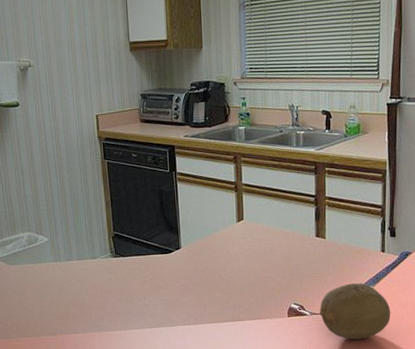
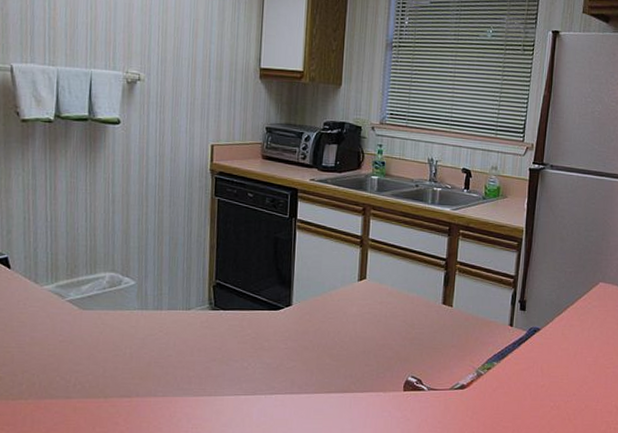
fruit: present [319,283,391,340] -> none [437,358,514,421]

